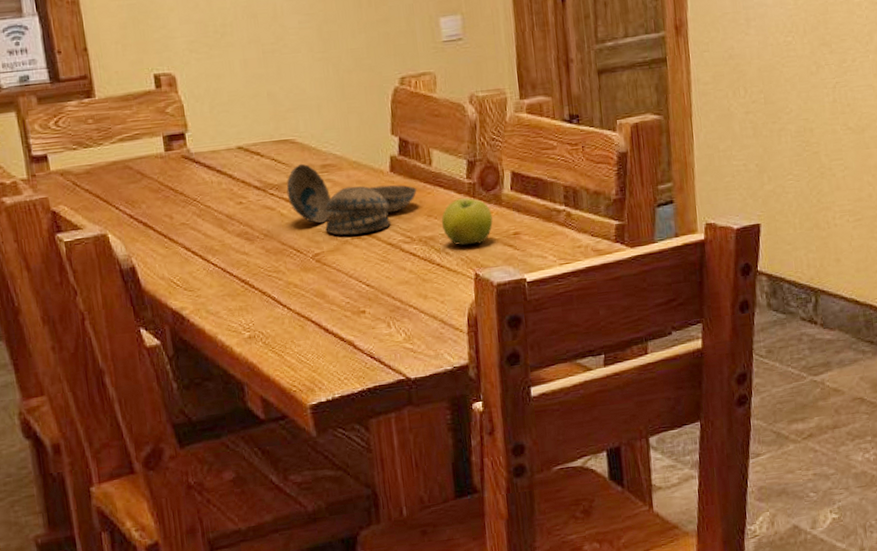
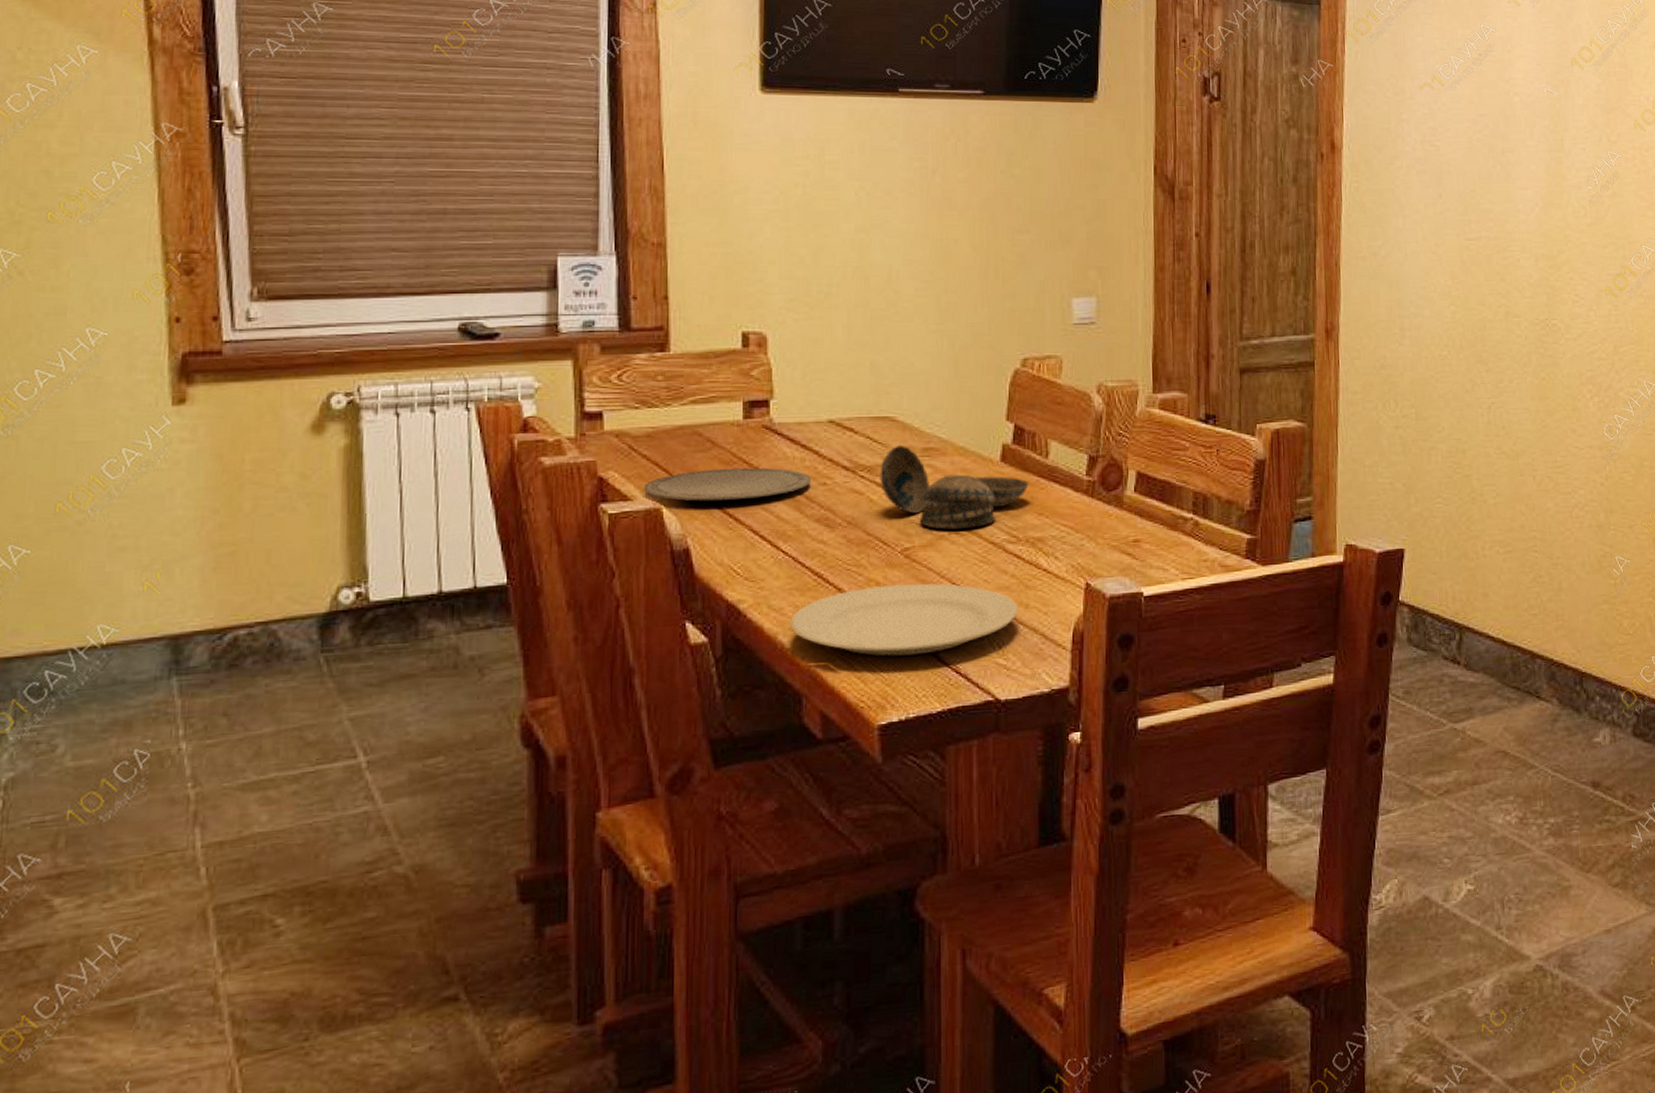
plate: none [90,192,229,227] -> present [644,467,811,501]
plate: none [226,282,419,347] -> present [791,583,1018,656]
fruit: present [441,197,493,246] -> none [1053,496,1111,551]

